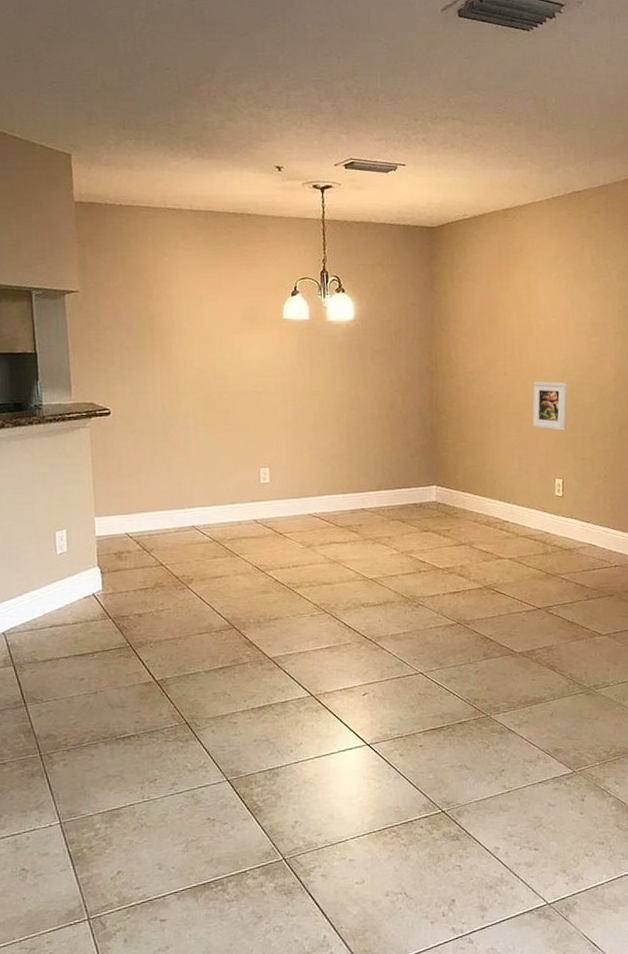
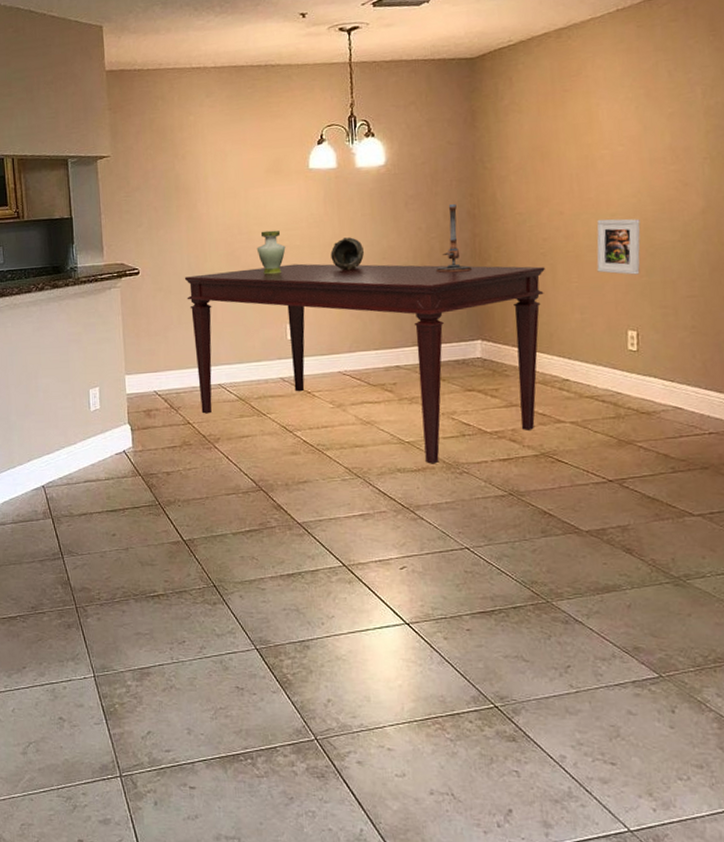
dining table: none [157,410,490,599] -> present [184,263,545,464]
vase: none [231,376,260,419] -> present [256,230,286,274]
decorative bowl: none [302,387,335,419] -> present [330,237,365,271]
candlestick: none [398,361,430,423] -> present [435,204,473,273]

